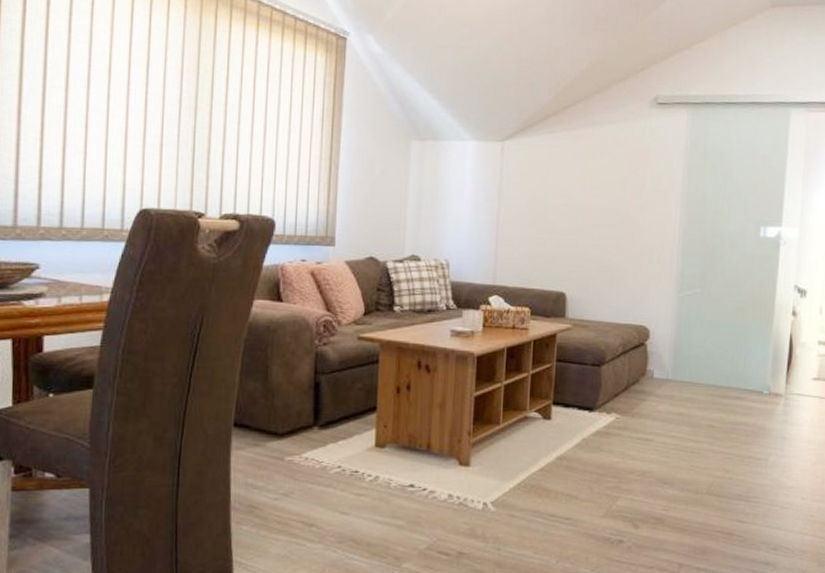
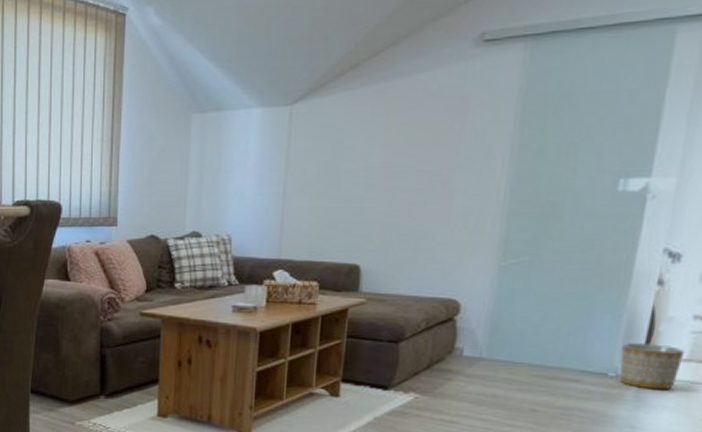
planter: none [771,365,815,405] -> present [619,343,685,390]

